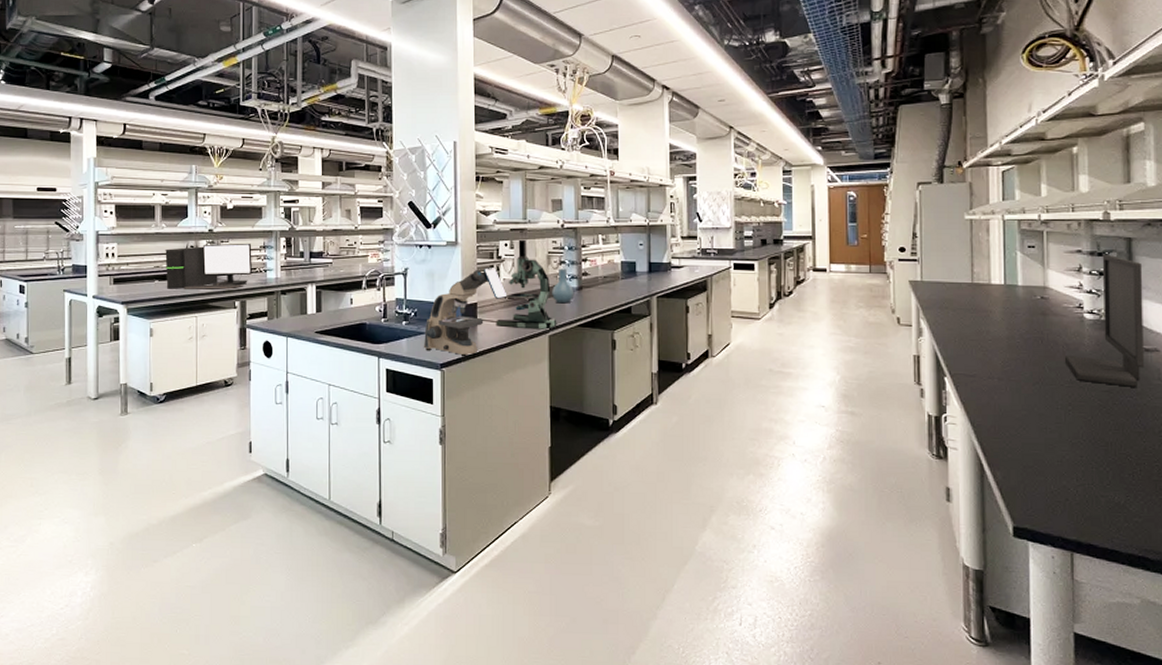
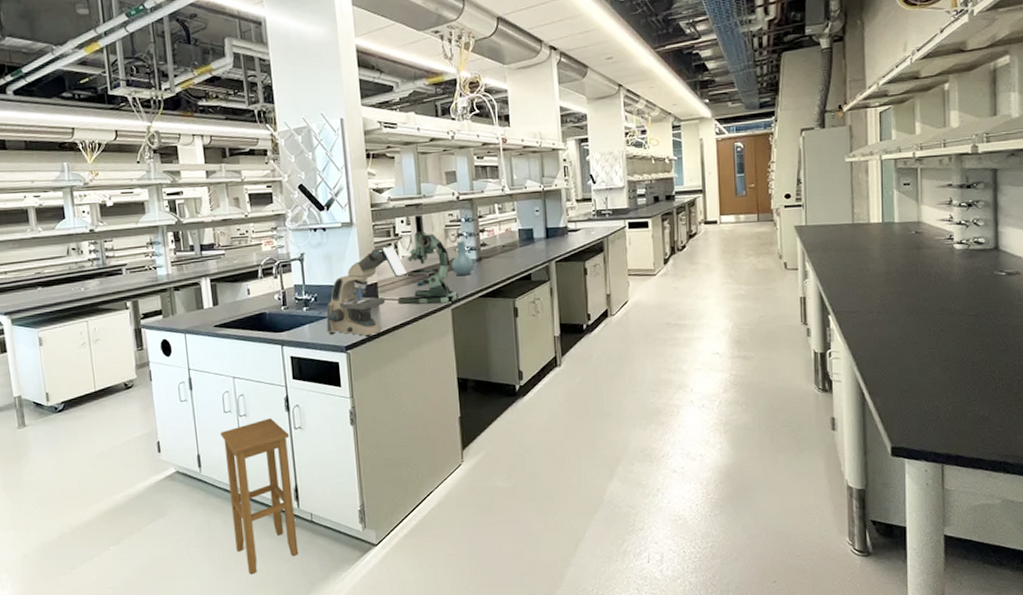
desktop computer: present [165,243,252,290] -> none [45,240,141,295]
stool: none [311,429,379,589] -> present [220,418,299,575]
computer monitor: present [1064,254,1145,387] -> none [936,186,1007,310]

